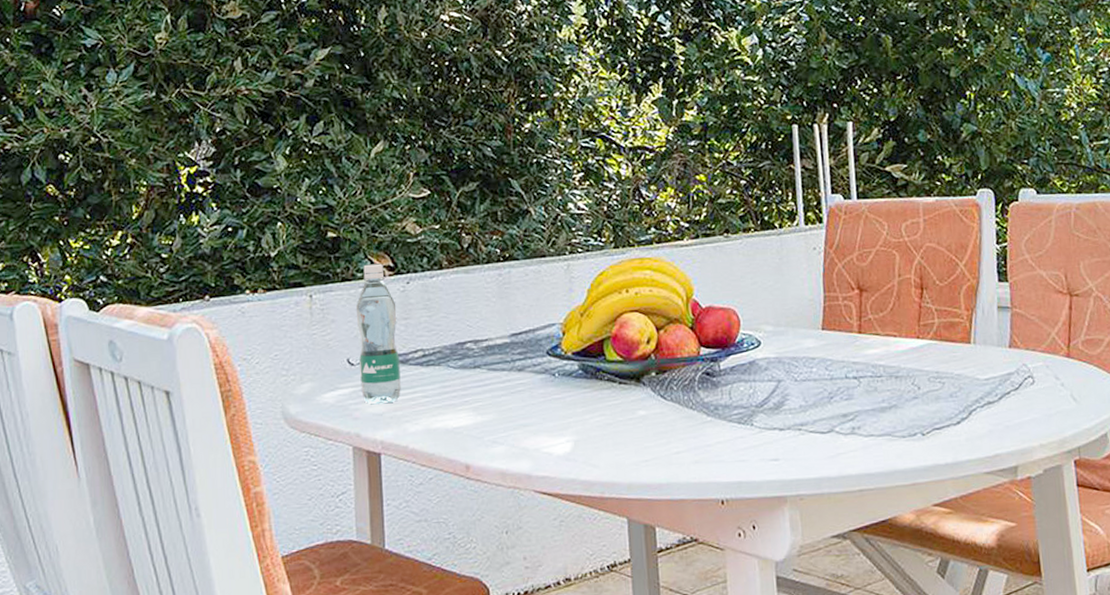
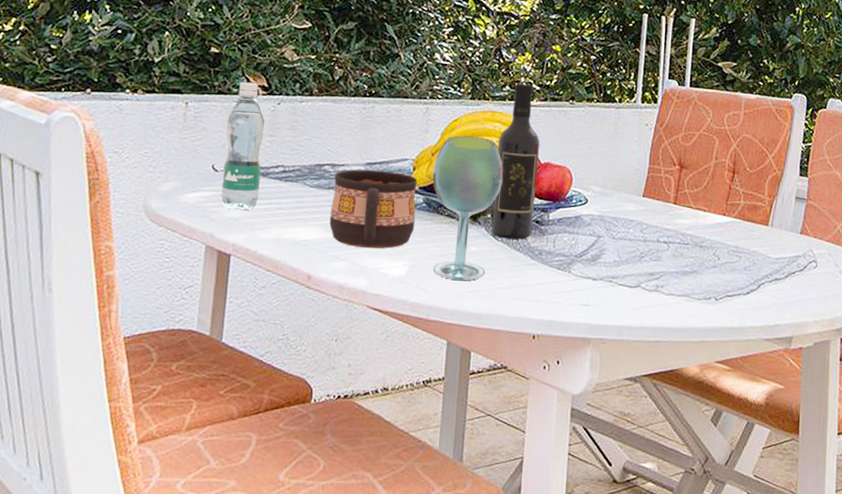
cup: none [479,340,574,428] -> present [329,170,417,249]
wine glass: none [584,288,663,451] -> present [432,135,504,281]
wine bottle: none [651,222,703,397] -> present [491,83,540,240]

